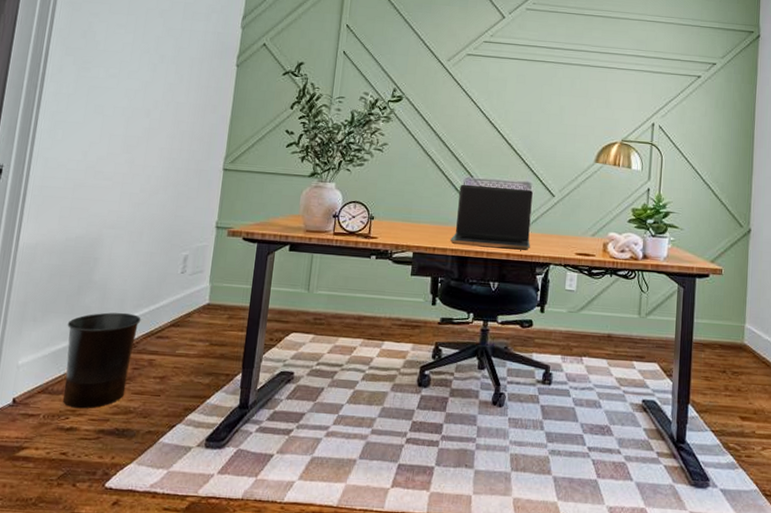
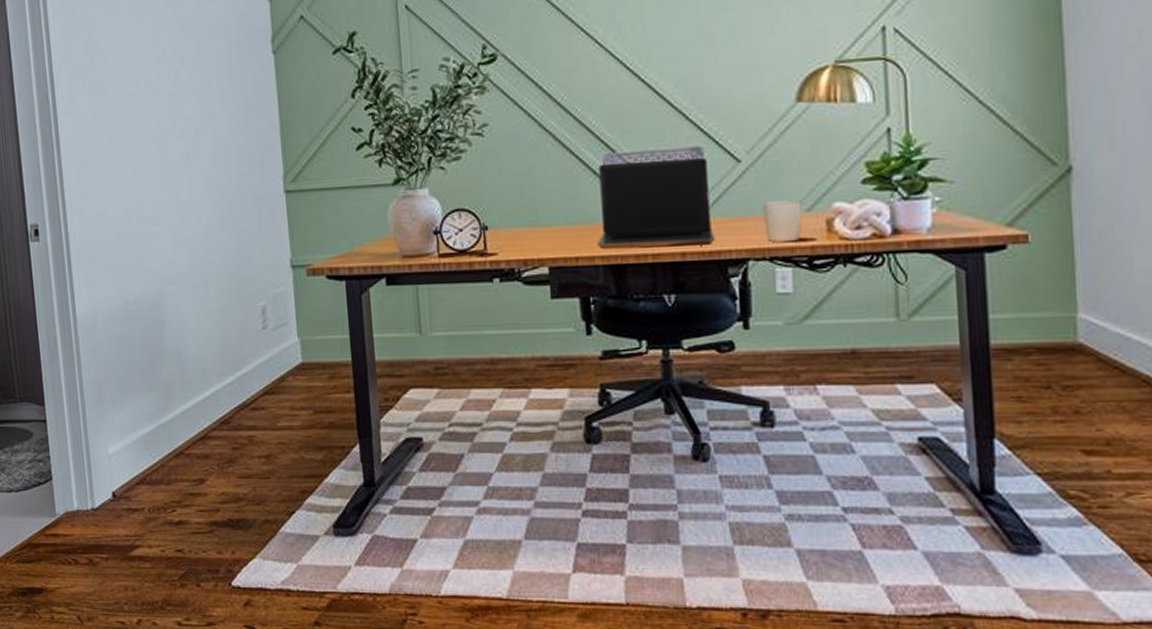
waste bin: present [62,312,141,408] -> none [149,383,230,498]
mug: none [564,225,589,256] -> present [763,199,802,243]

